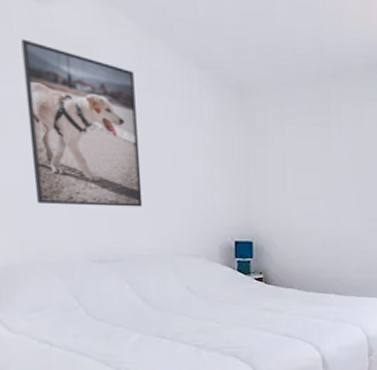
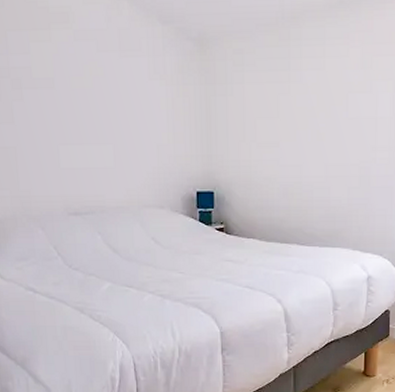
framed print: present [21,39,143,207] -> none [11,13,112,162]

